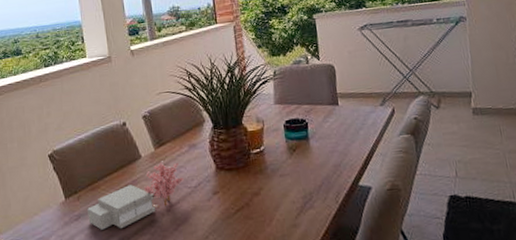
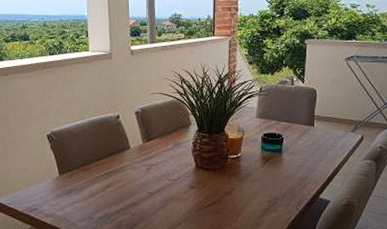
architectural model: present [87,161,185,230] -> none [78,154,167,207]

